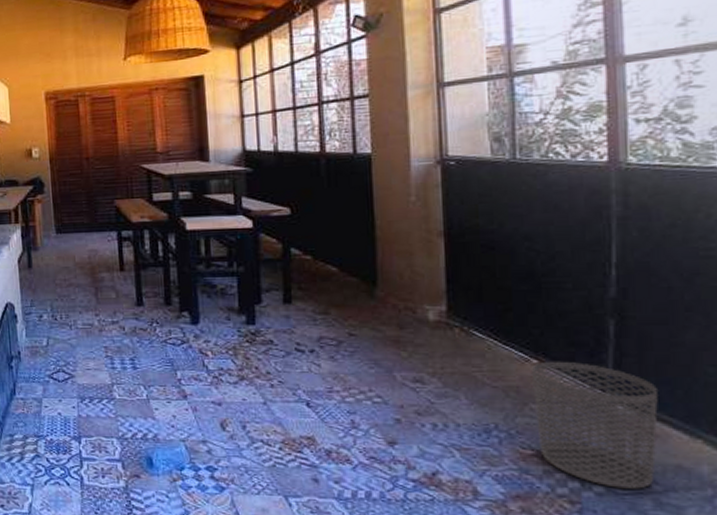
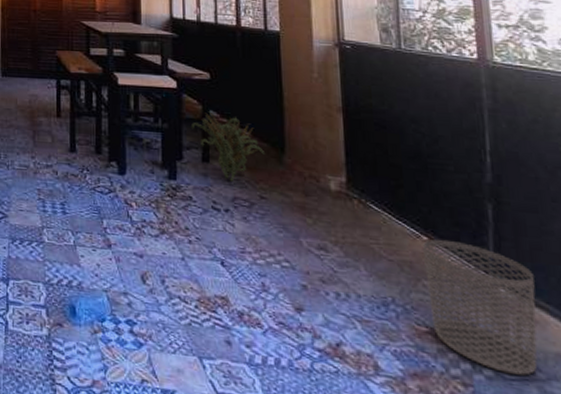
decorative plant: none [271,249,355,321] -> present [192,111,266,182]

